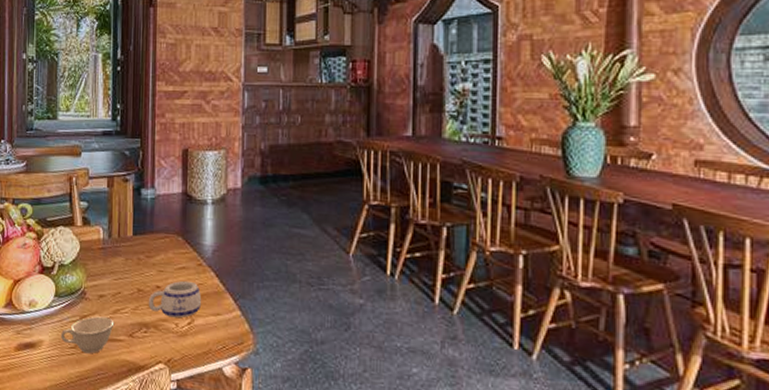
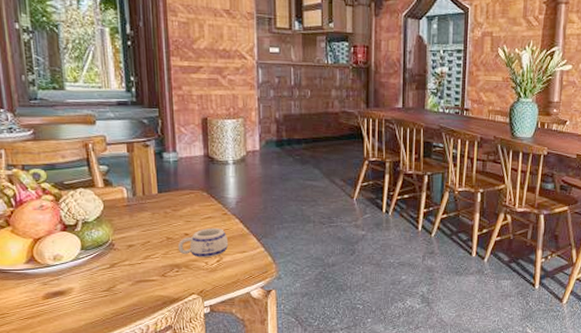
teacup: present [61,316,115,354] -> none [92,263,146,294]

